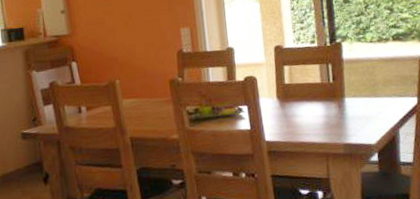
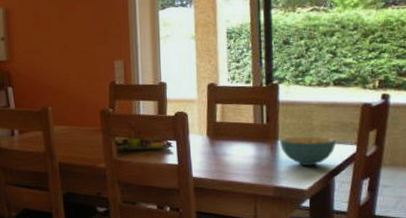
cereal bowl: none [346,91,399,122] -> present [280,136,337,166]

